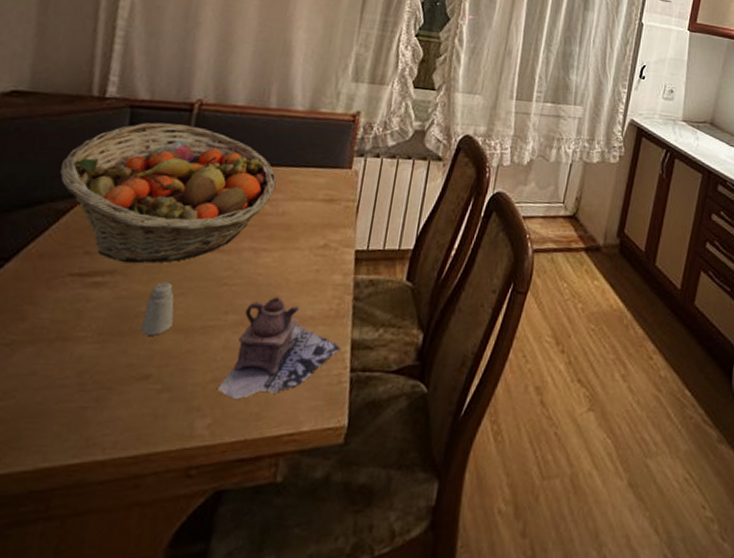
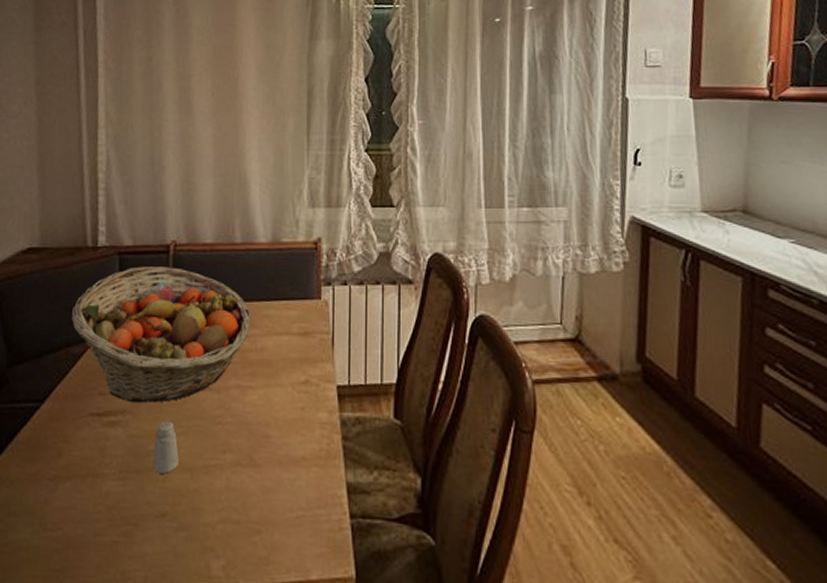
teapot: present [216,297,342,400] -> none [225,436,338,543]

